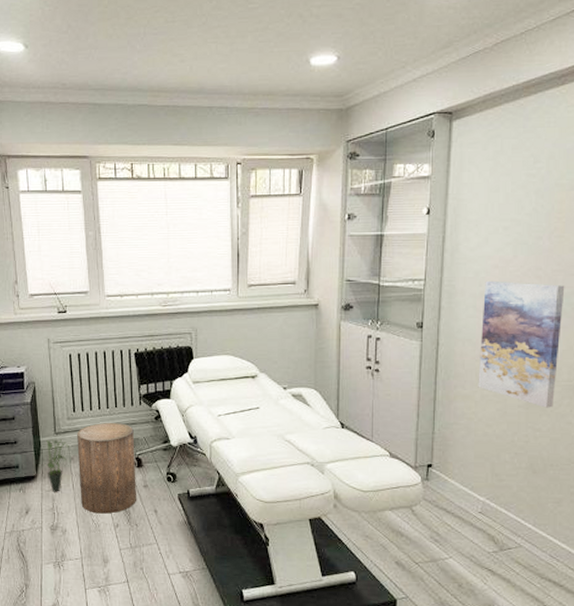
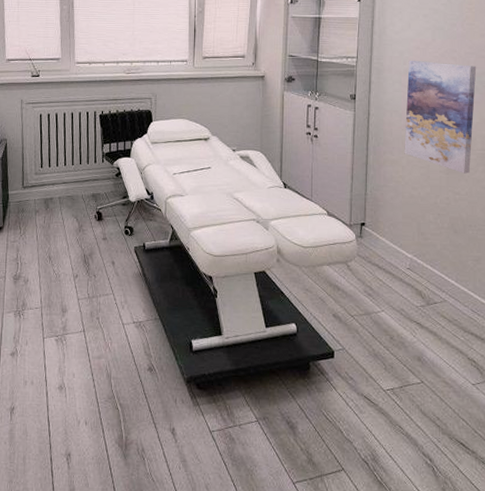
potted plant: present [46,438,70,492] -> none [14,192,36,243]
stool: present [77,423,136,514] -> none [43,178,96,265]

